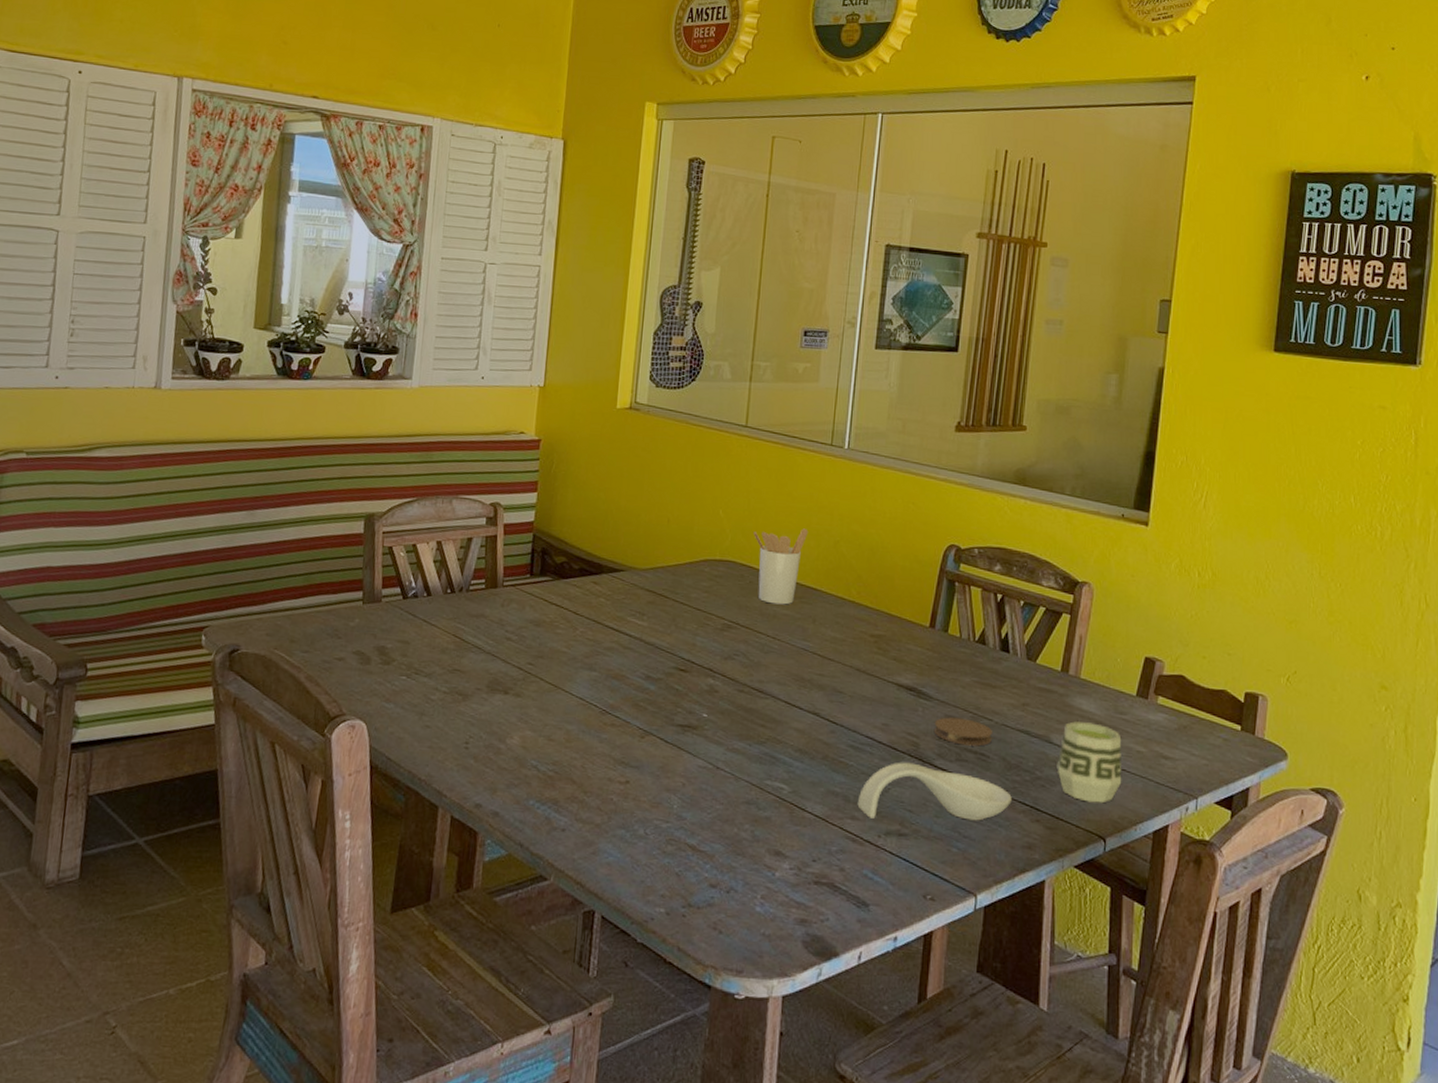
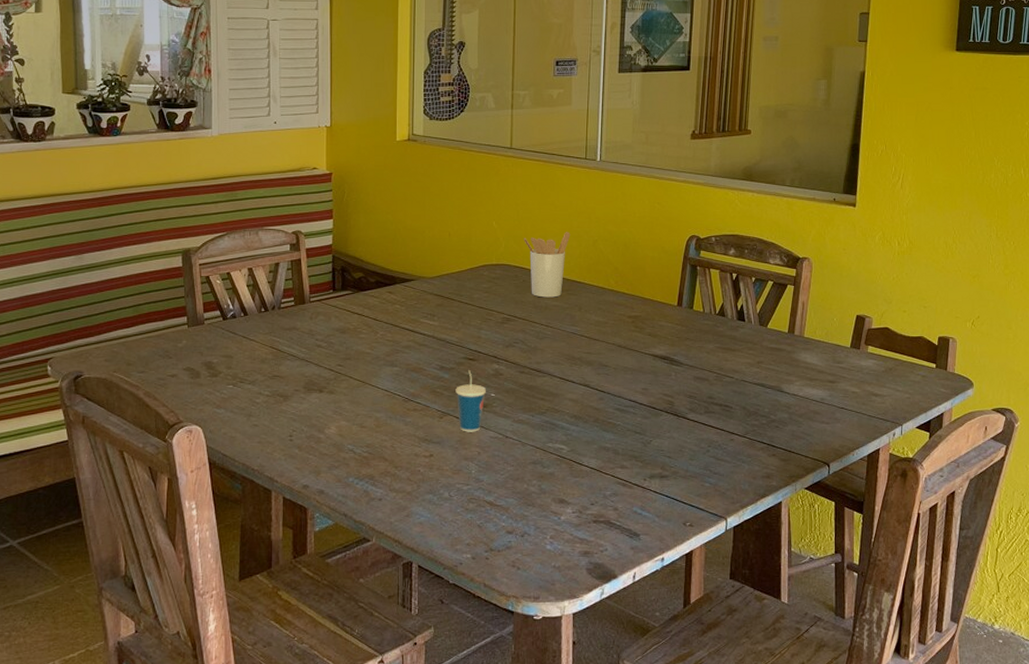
cup: none [661,683,697,759] -> present [456,370,486,432]
spoon rest: present [857,762,1012,821] -> none [625,418,752,466]
coaster: present [933,717,992,747] -> none [685,378,734,400]
cup: present [1057,721,1122,804] -> none [788,372,841,437]

